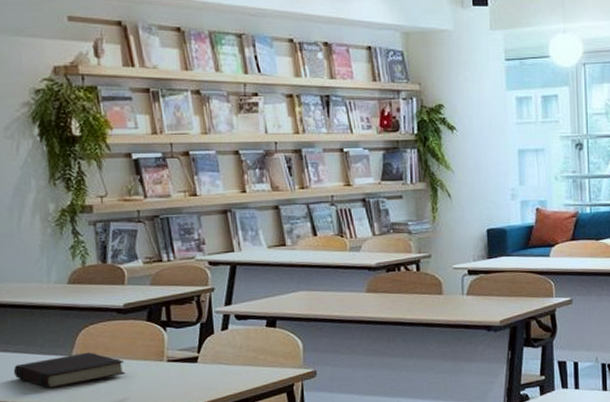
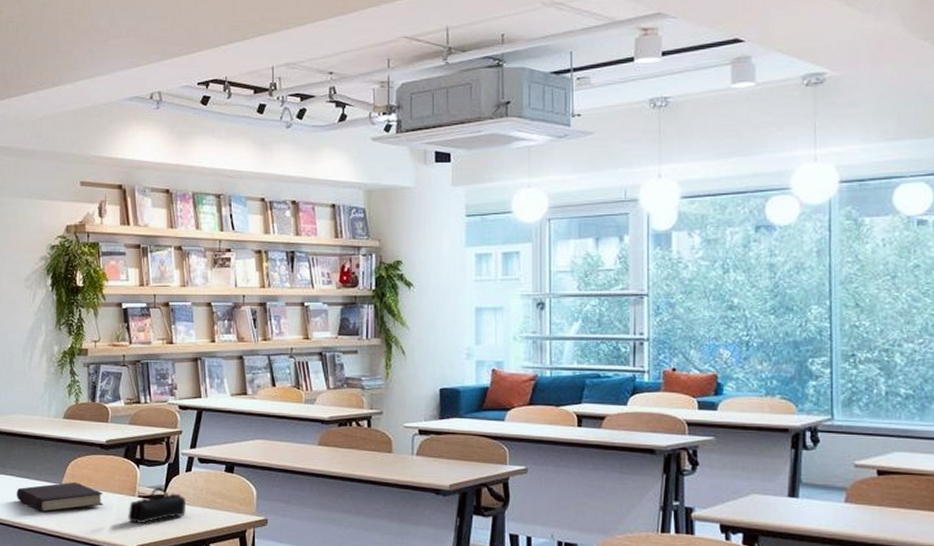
pencil case: none [156,349,225,389] -> present [128,487,187,523]

